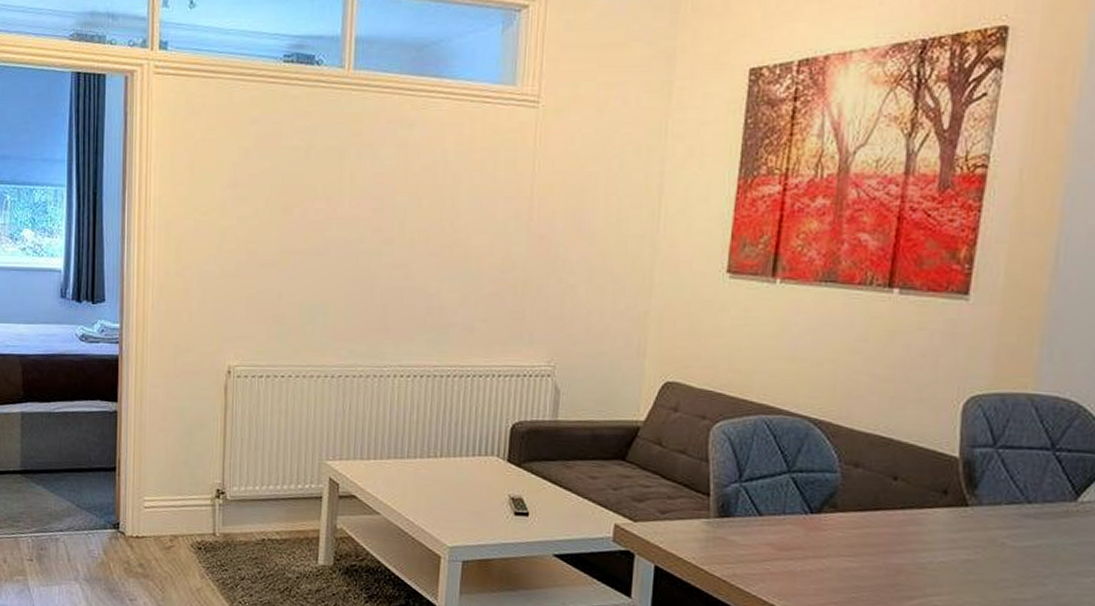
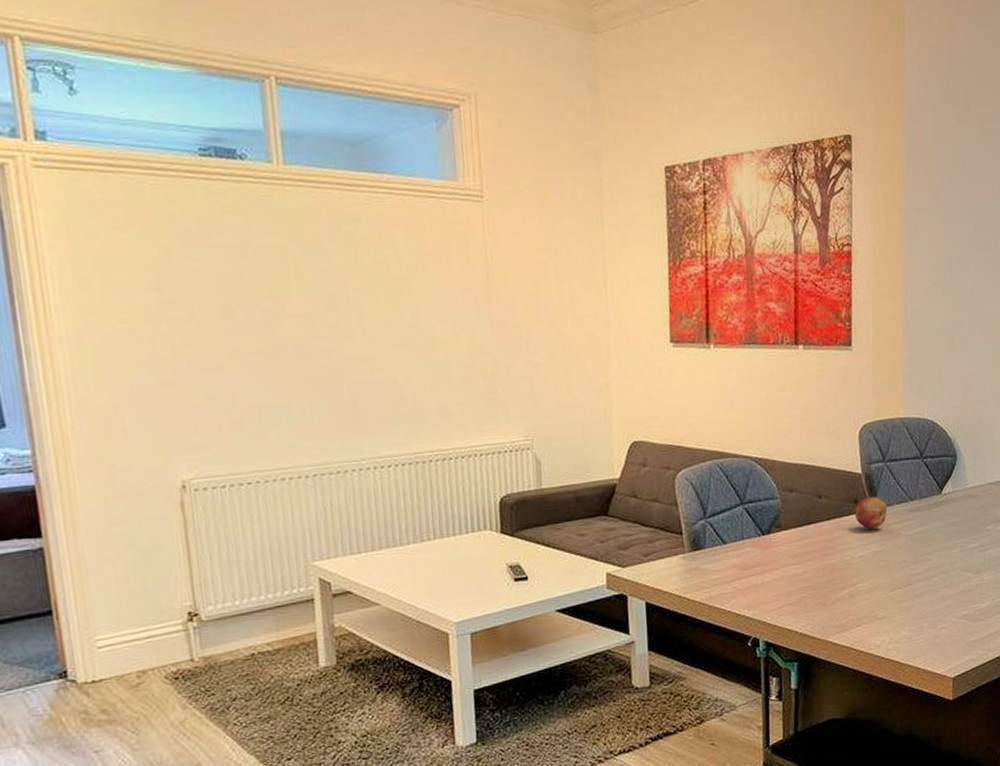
fruit: none [942,489,991,531] -> present [855,496,888,529]

